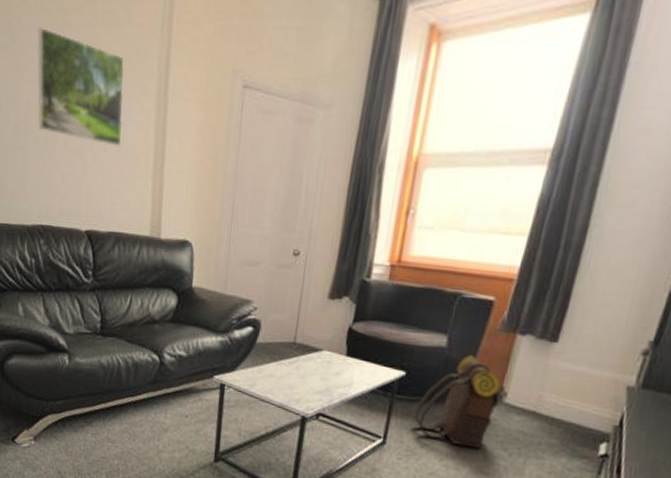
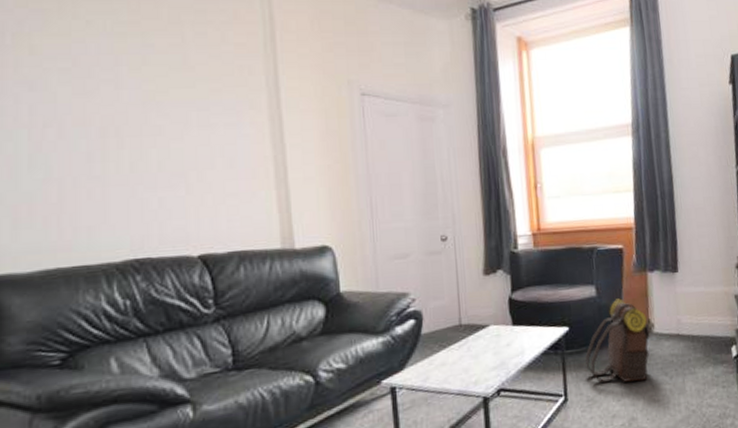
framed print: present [37,28,125,146] -> none [110,50,233,162]

